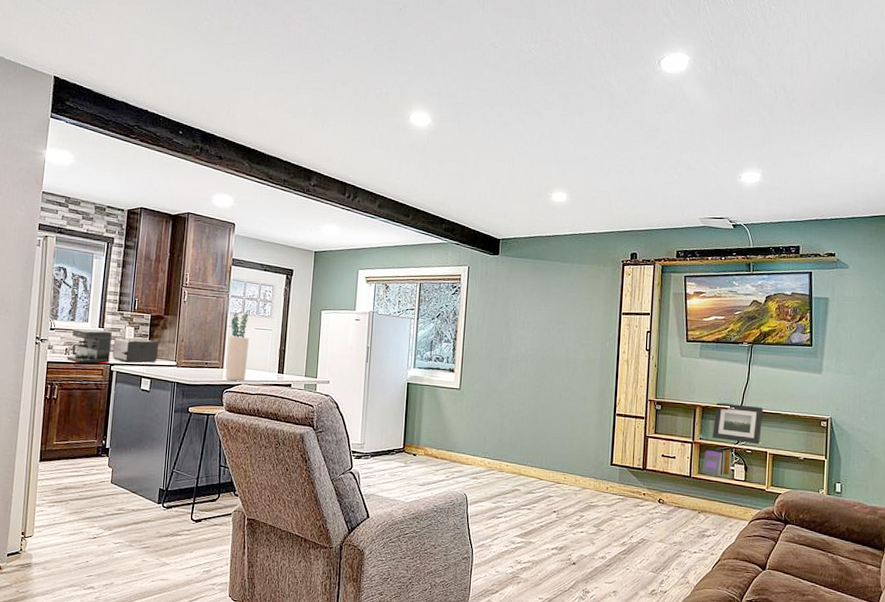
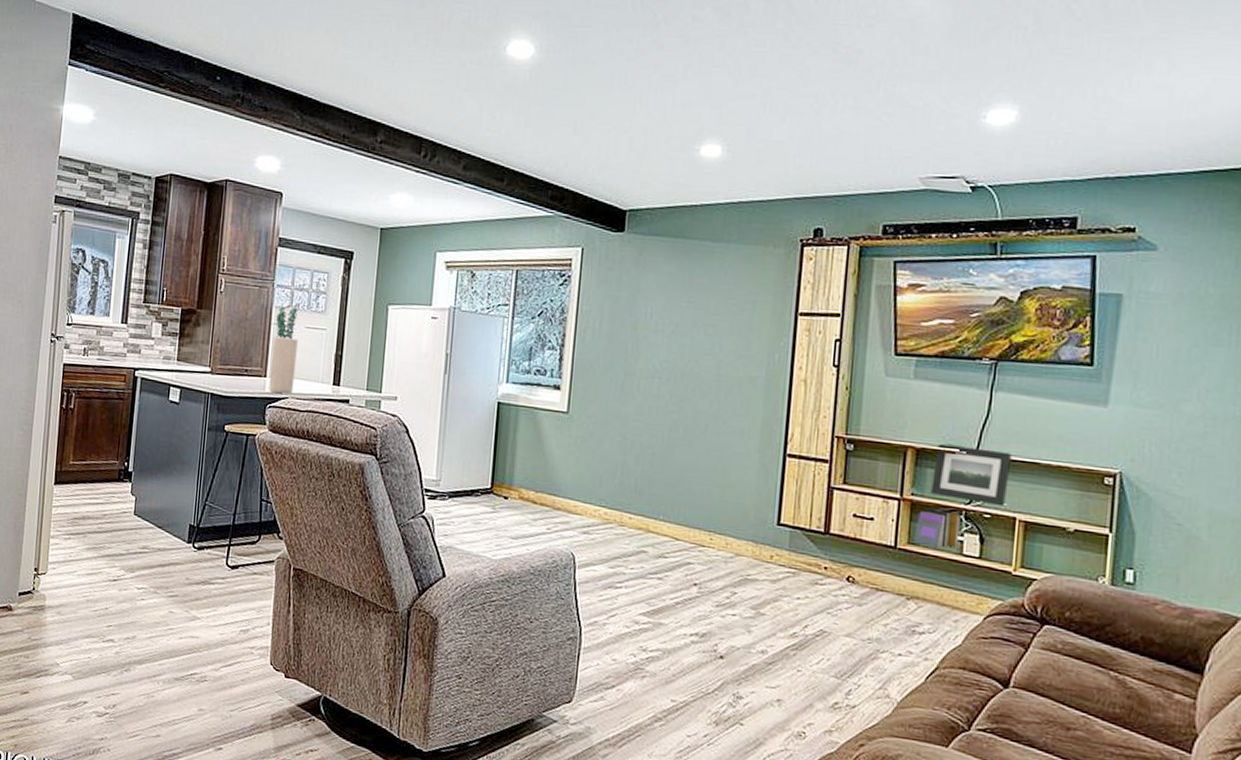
coffee maker: present [67,328,112,364] -> none [85,324,136,368]
toaster: present [112,337,158,363] -> none [136,336,190,368]

